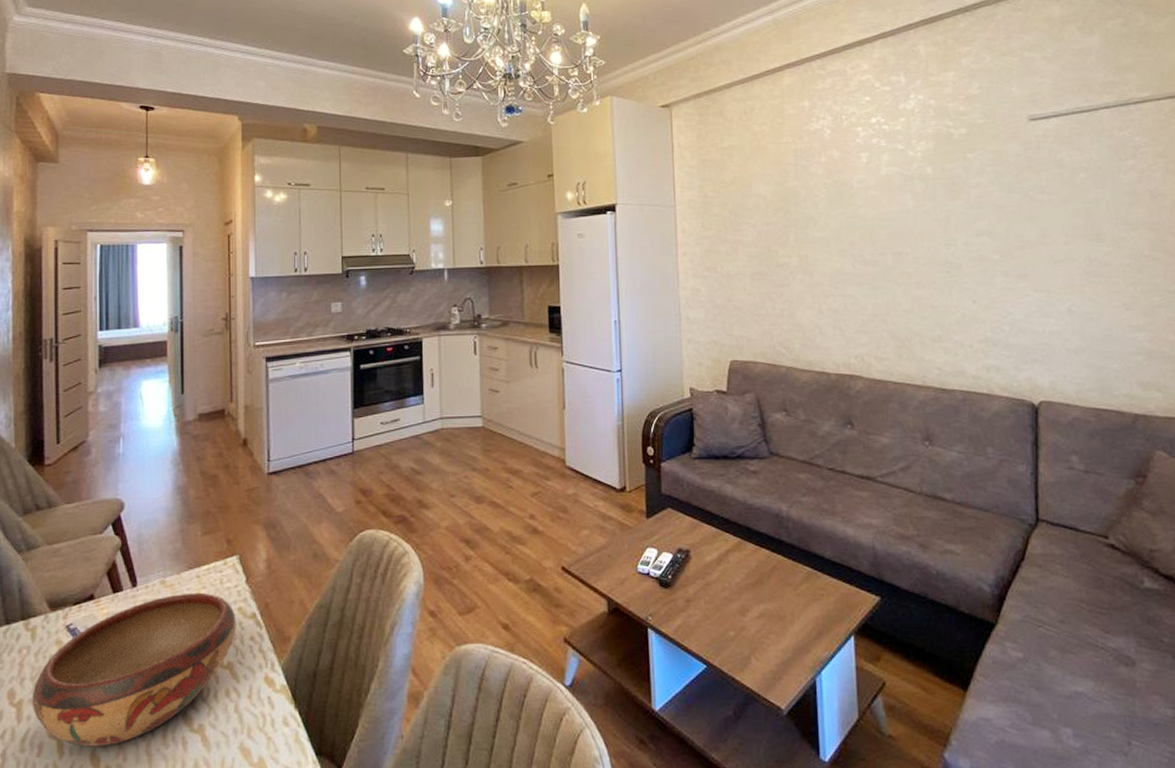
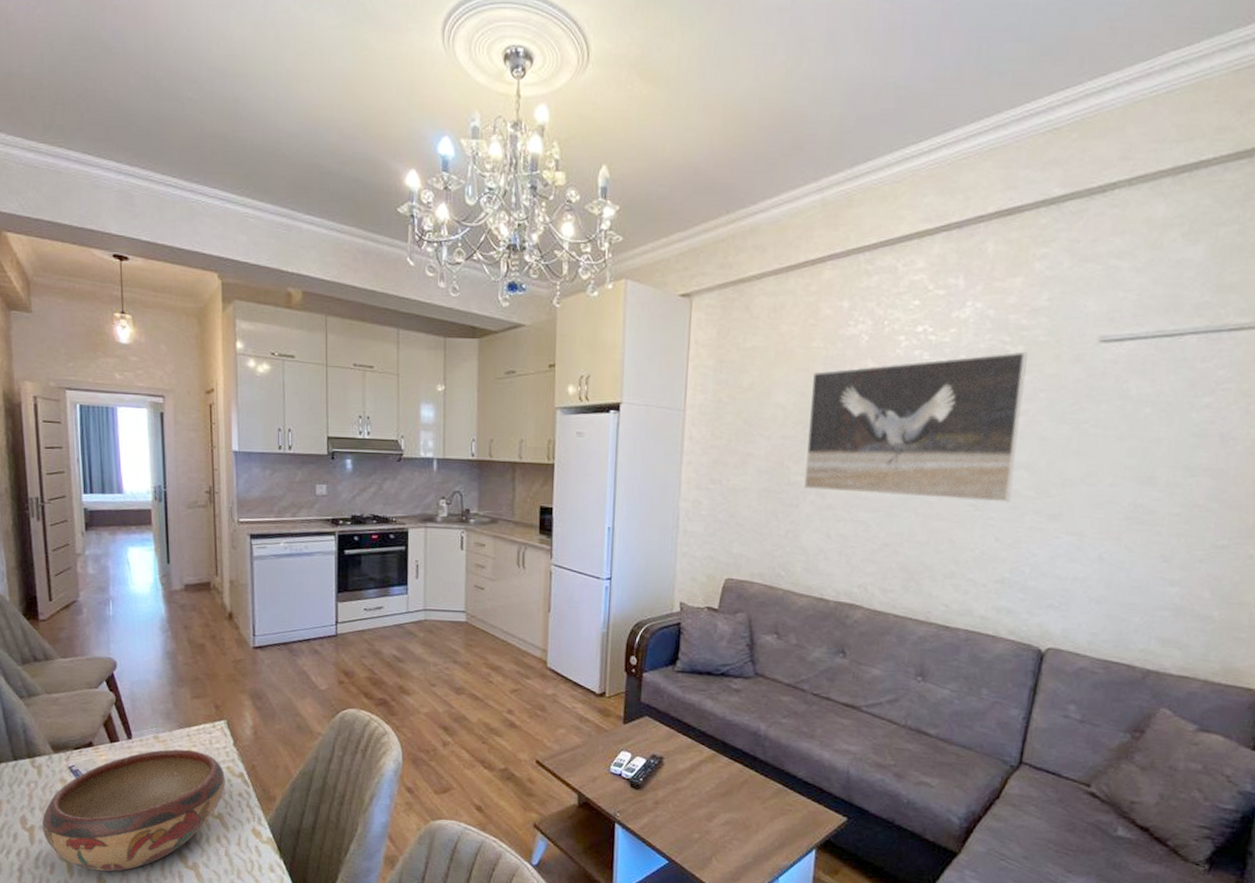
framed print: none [786,133,980,270] -> present [804,351,1028,503]

